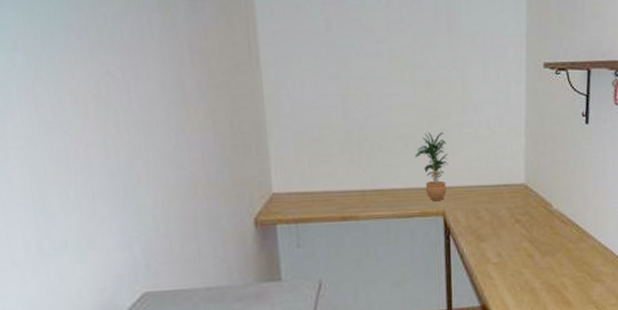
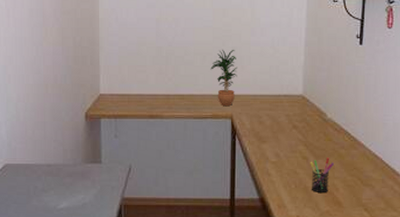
pen holder: none [536,253,563,293] -> present [310,157,335,192]

